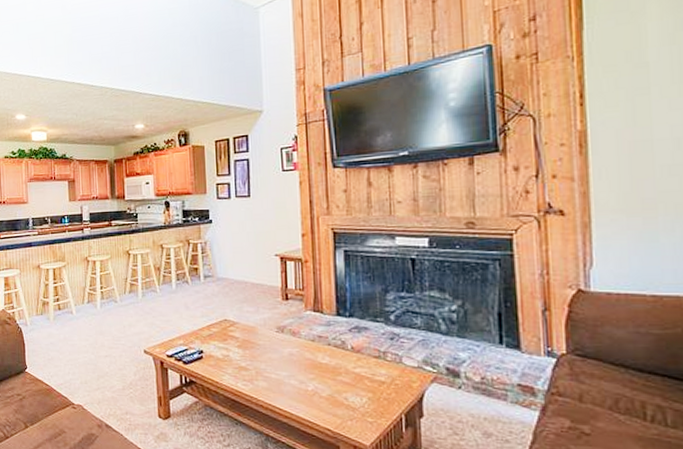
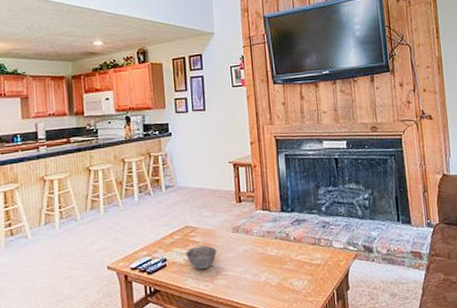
bowl: none [224,342,258,367] -> present [186,245,217,269]

